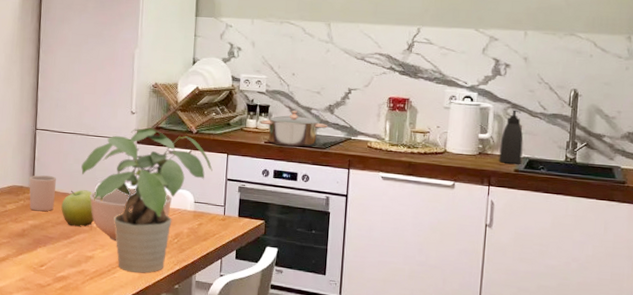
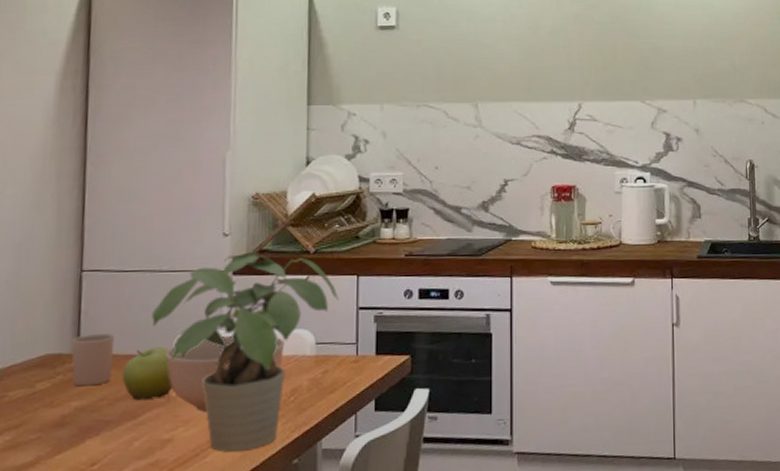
cooking pot: present [260,110,328,148] -> none [398,212,483,259]
soap dispenser: present [499,109,524,164] -> none [679,188,704,250]

